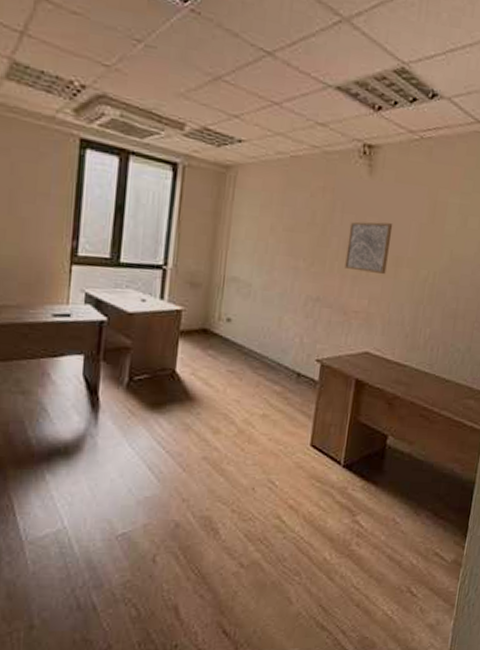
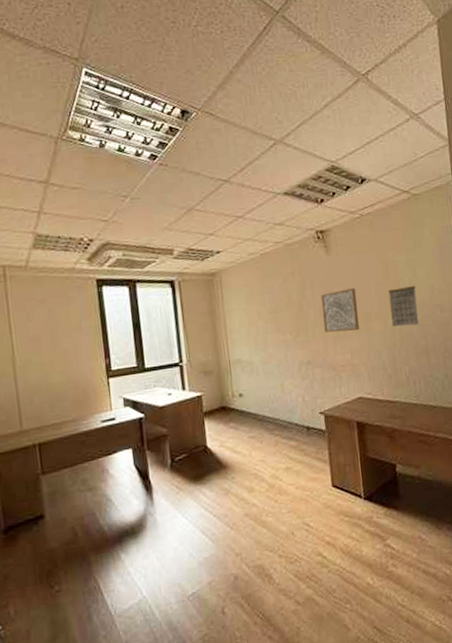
calendar: none [424,225,463,283] -> present [388,279,419,327]

